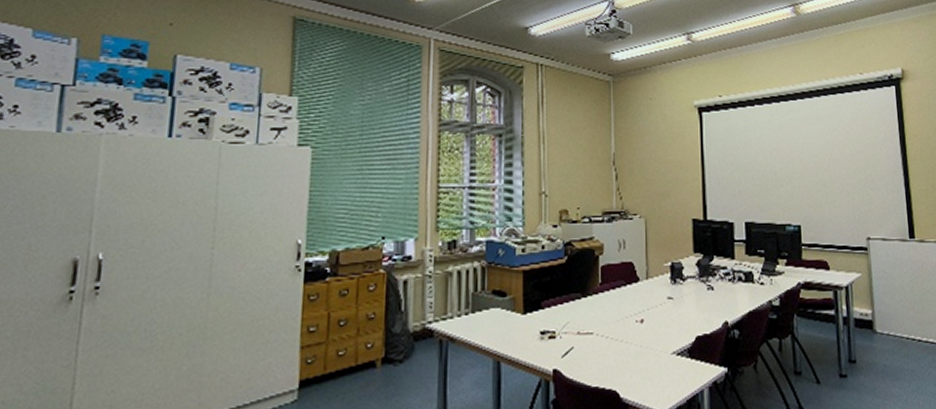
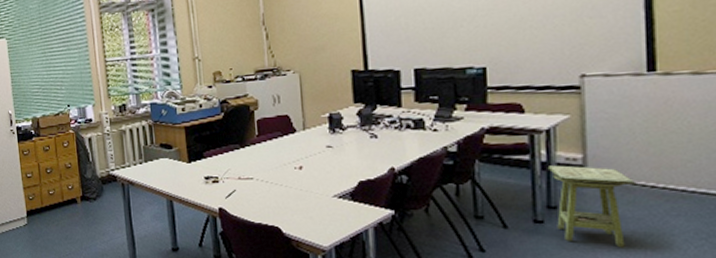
side table: none [847,320,908,400] -> present [547,165,635,248]

